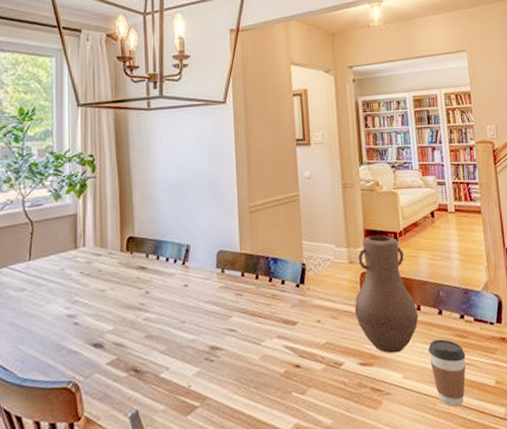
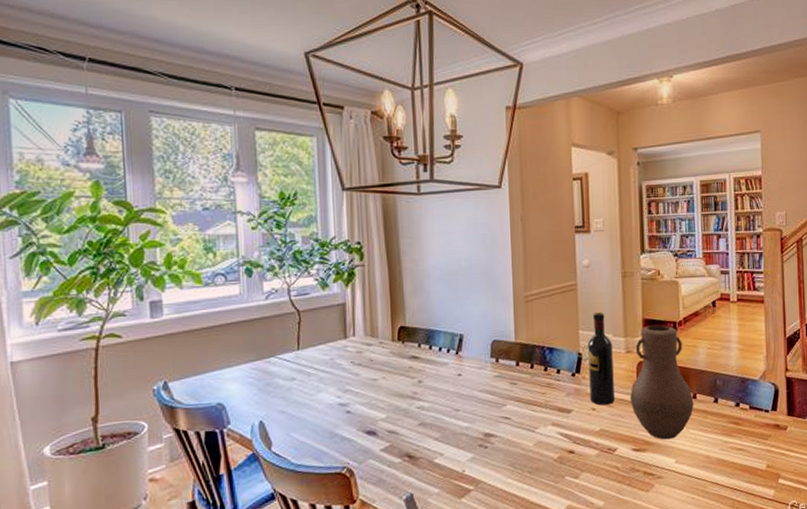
wine bottle: none [310,222,339,317] -> present [587,311,615,406]
coffee cup: present [428,339,466,407] -> none [702,426,739,490]

